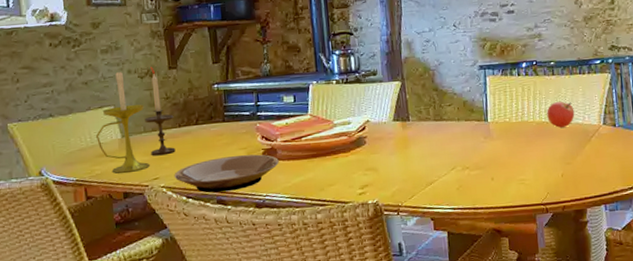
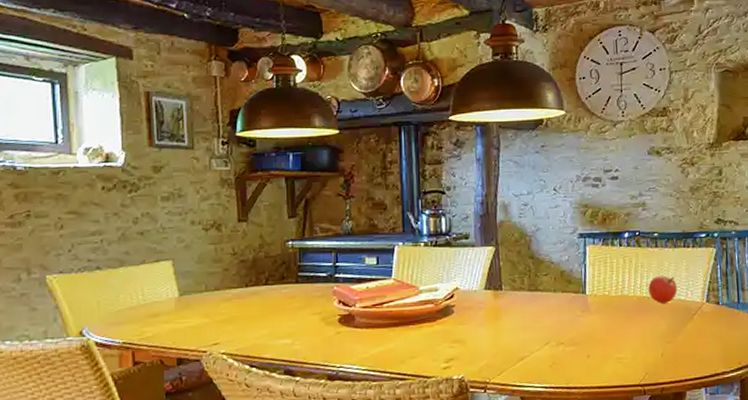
candle: present [95,72,150,174] -> none [149,222,209,337]
candlestick: present [145,67,176,156] -> none [207,218,241,319]
plate: present [174,154,279,193] -> none [237,320,356,362]

